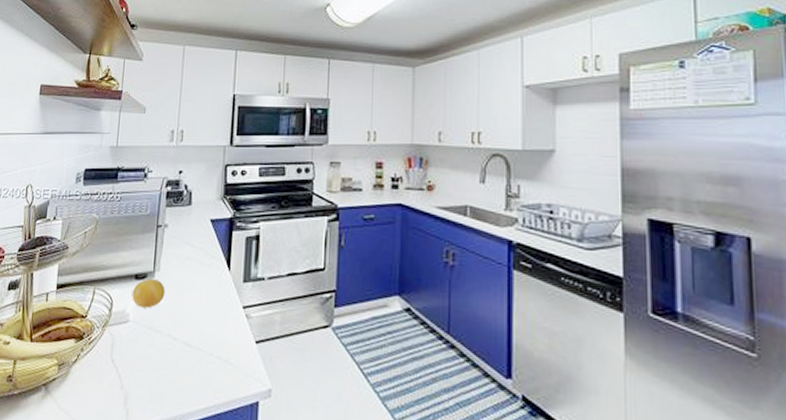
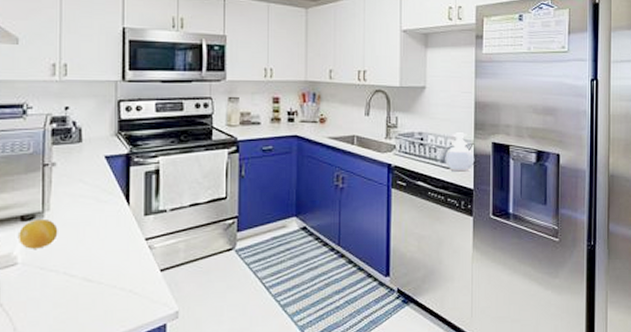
soap dispenser: none [582,205,624,255] -> present [445,132,475,172]

